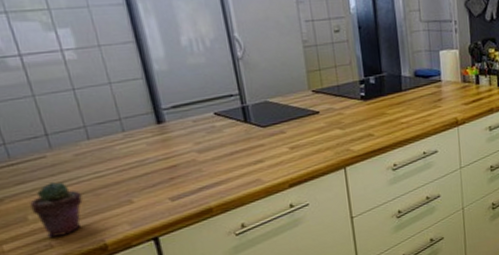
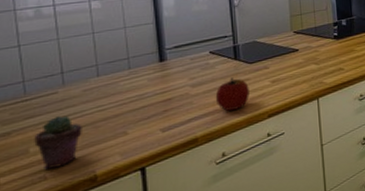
apple: none [226,142,266,180] -> present [215,77,249,111]

